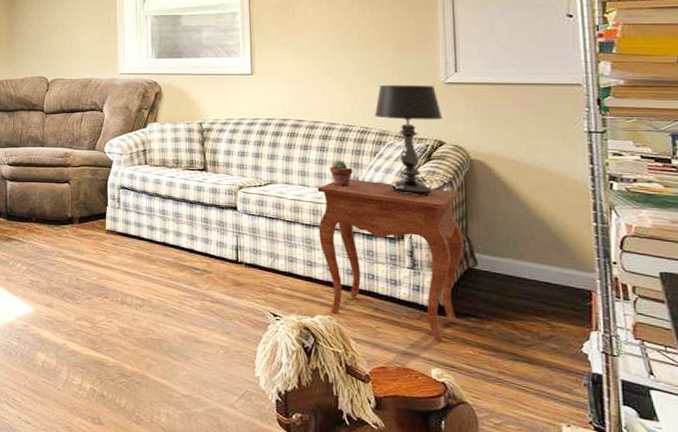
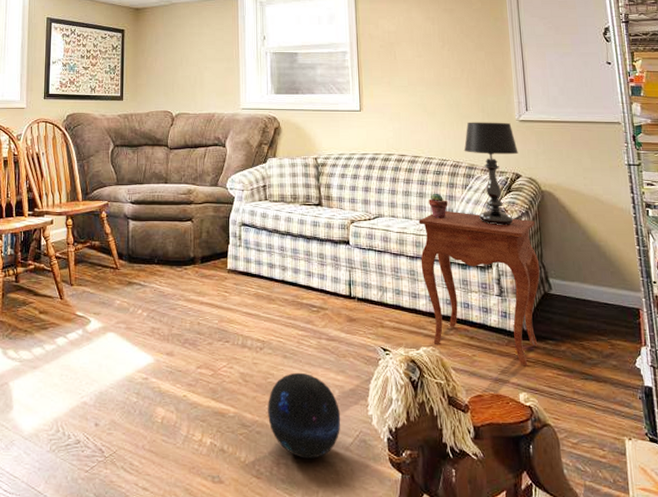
ball: none [148,330,225,412] -> present [268,372,341,459]

